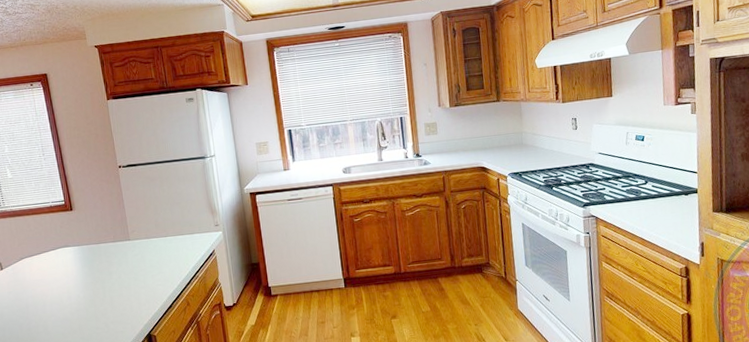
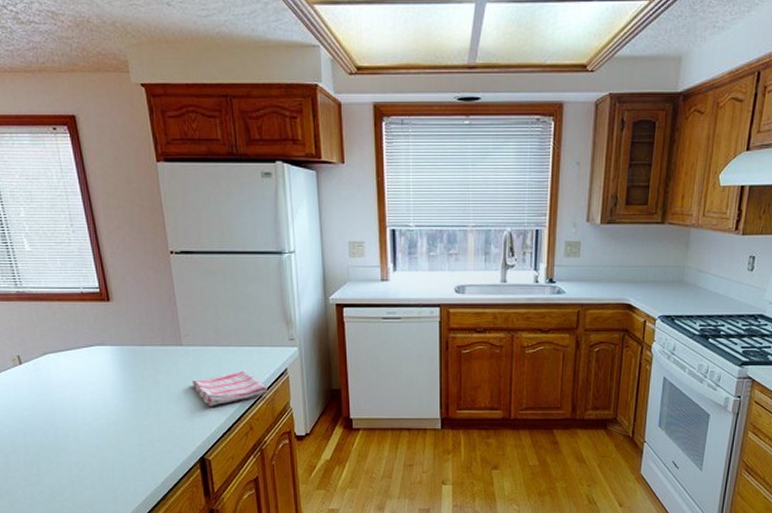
dish towel: none [139,255,200,289] -> present [192,370,267,406]

